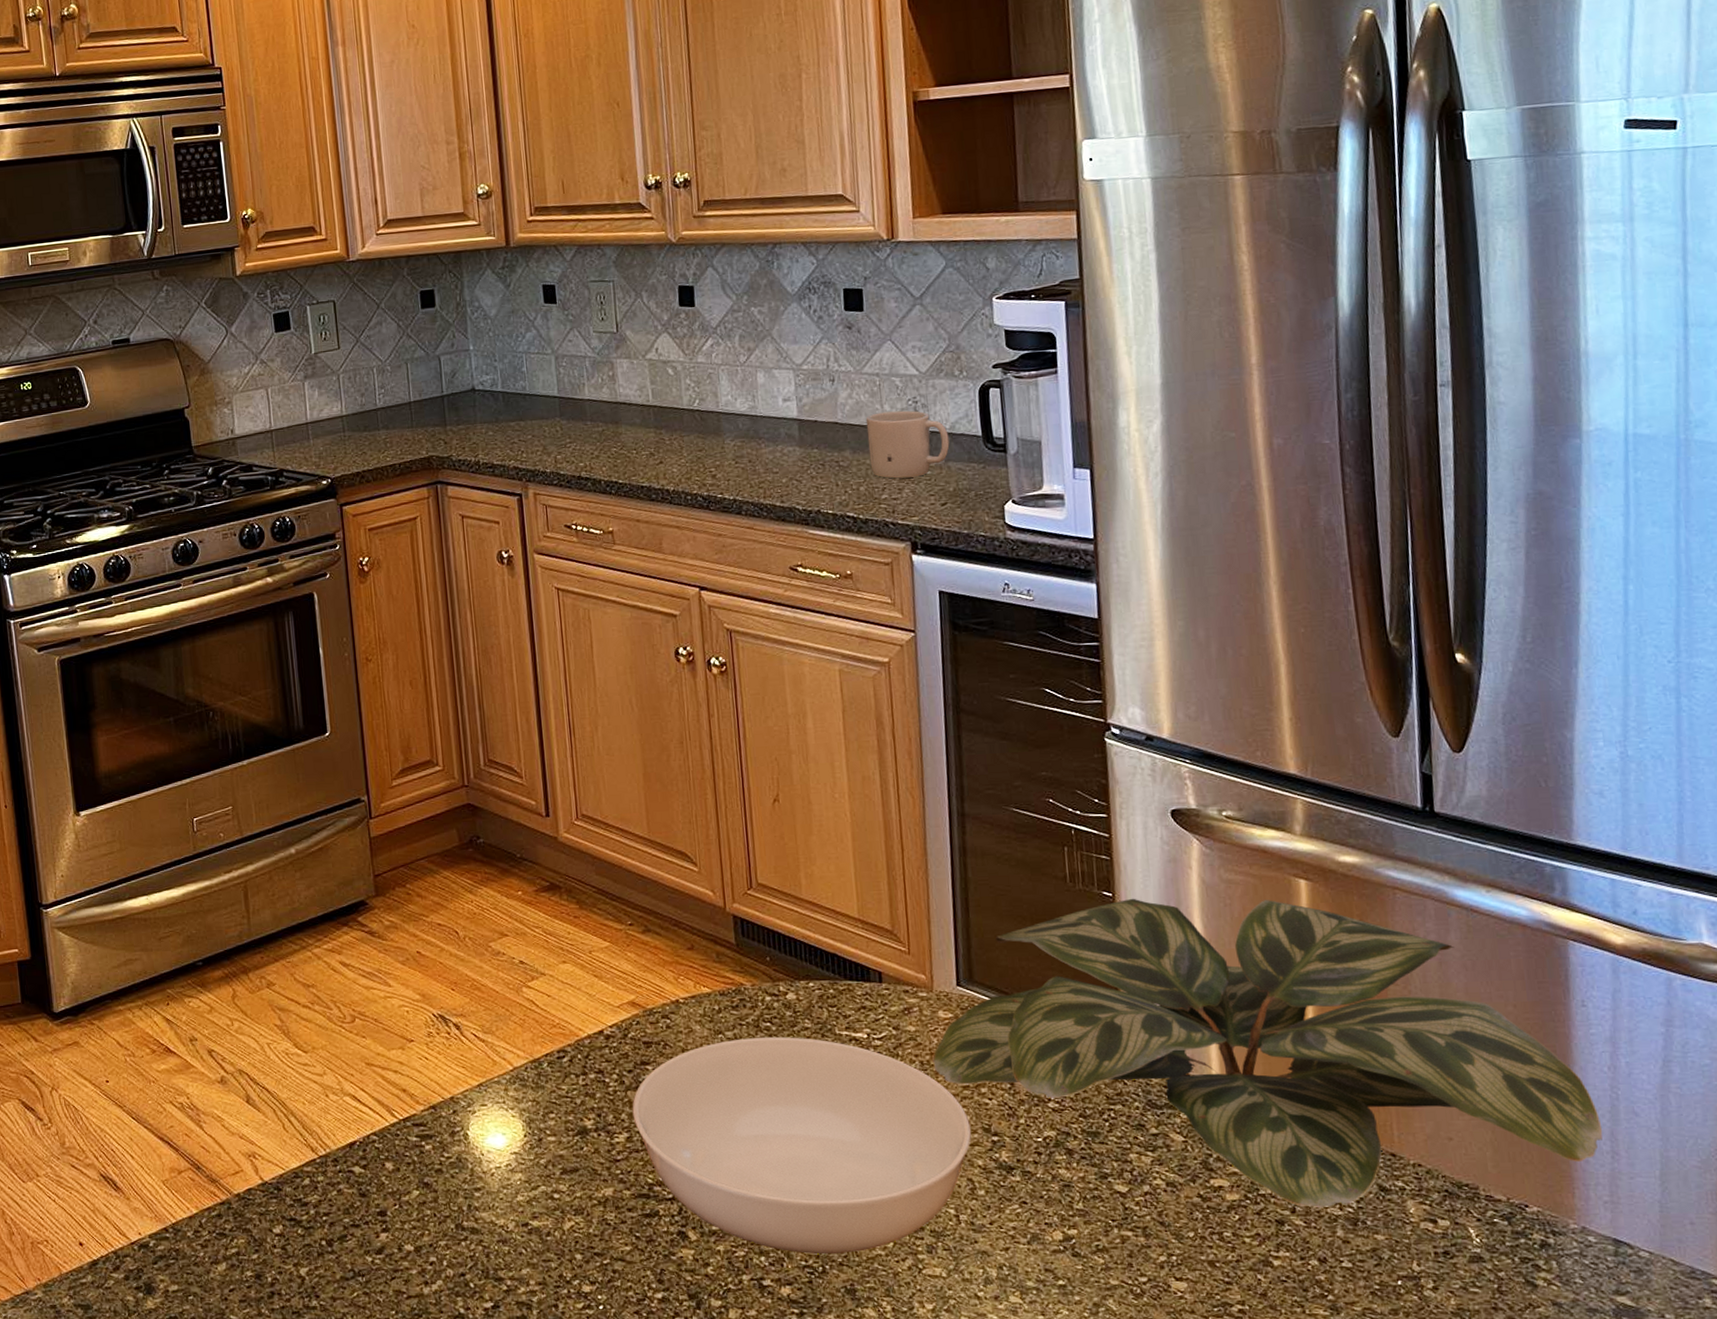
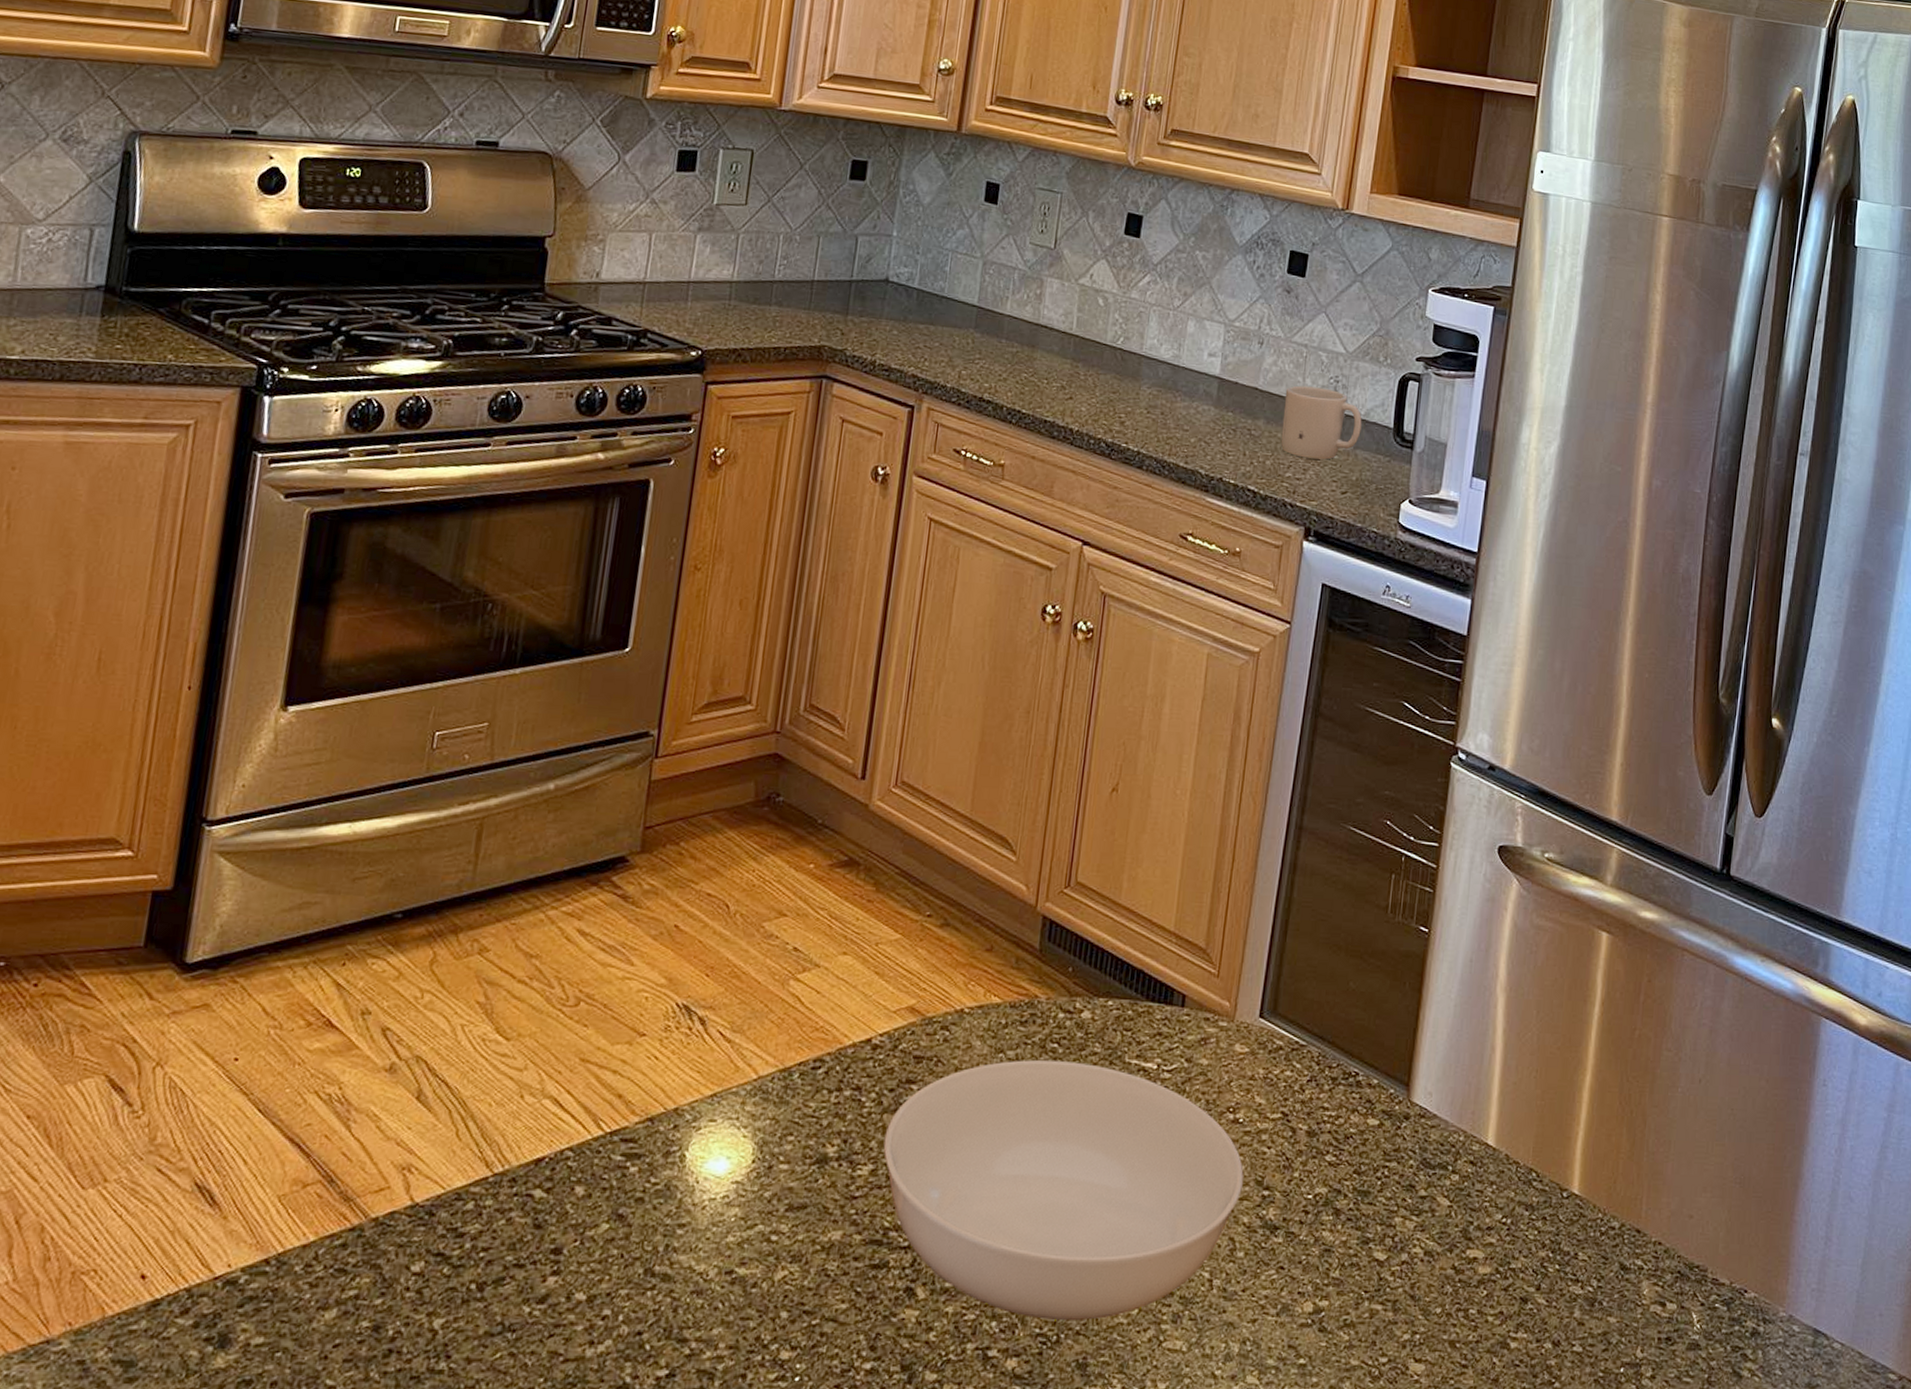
plant: present [932,898,1603,1209] -> none [1219,936,1822,1286]

